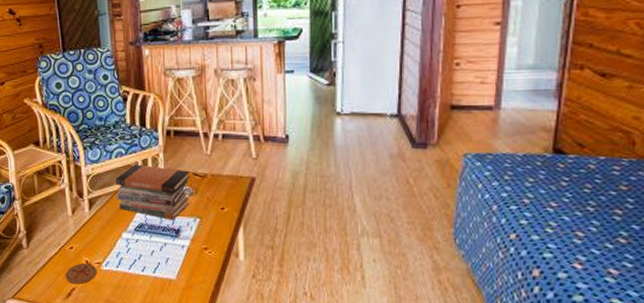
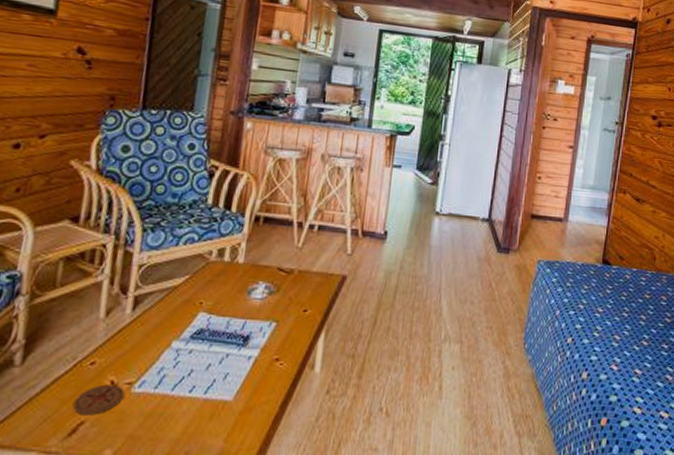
book stack: present [116,164,190,220] -> none [174,253,274,325]

